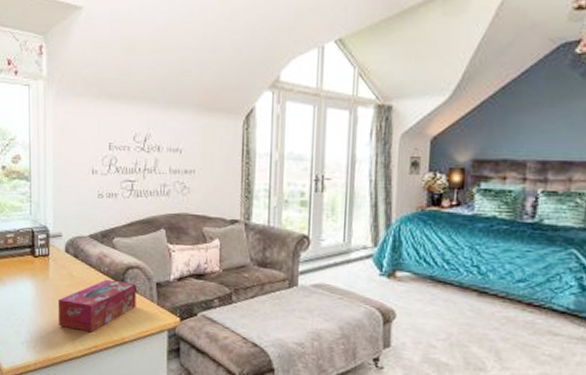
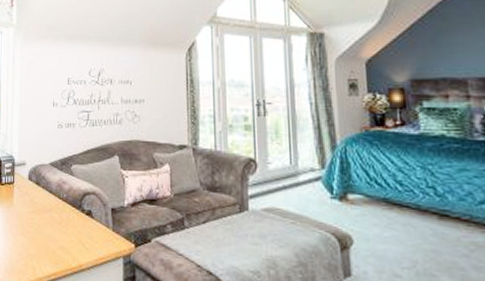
tissue box: present [57,279,136,333] -> none [20,205,93,260]

